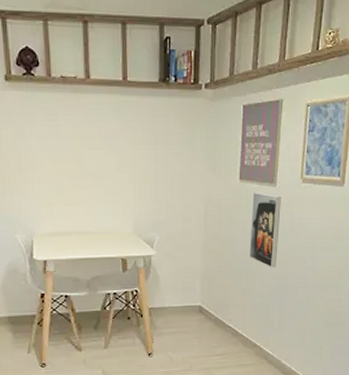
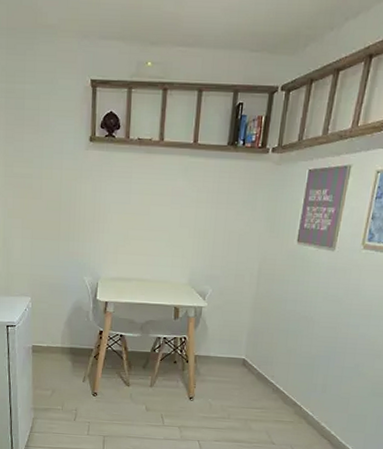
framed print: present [250,192,281,268] -> none [299,254,339,331]

